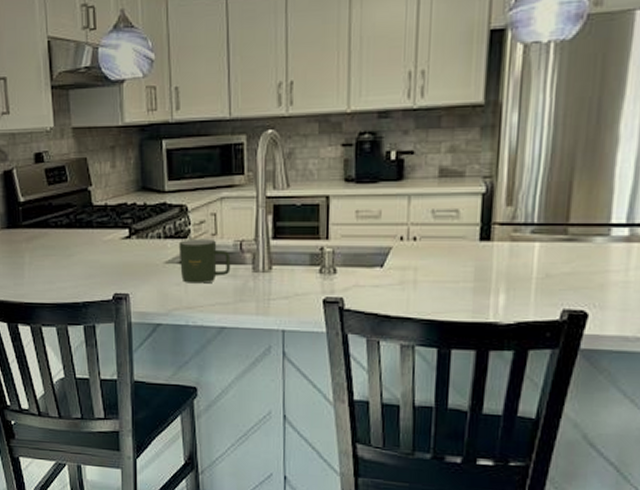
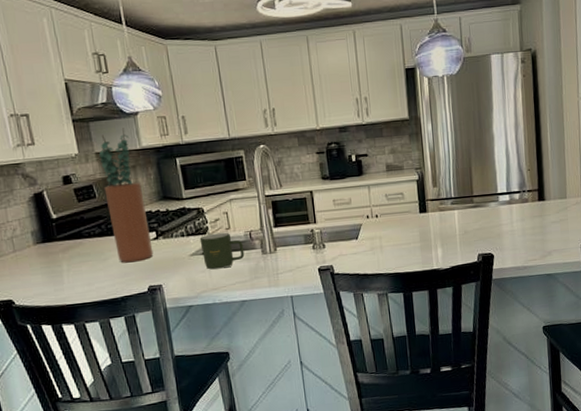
vase: none [76,99,124,263] -> present [99,128,154,263]

